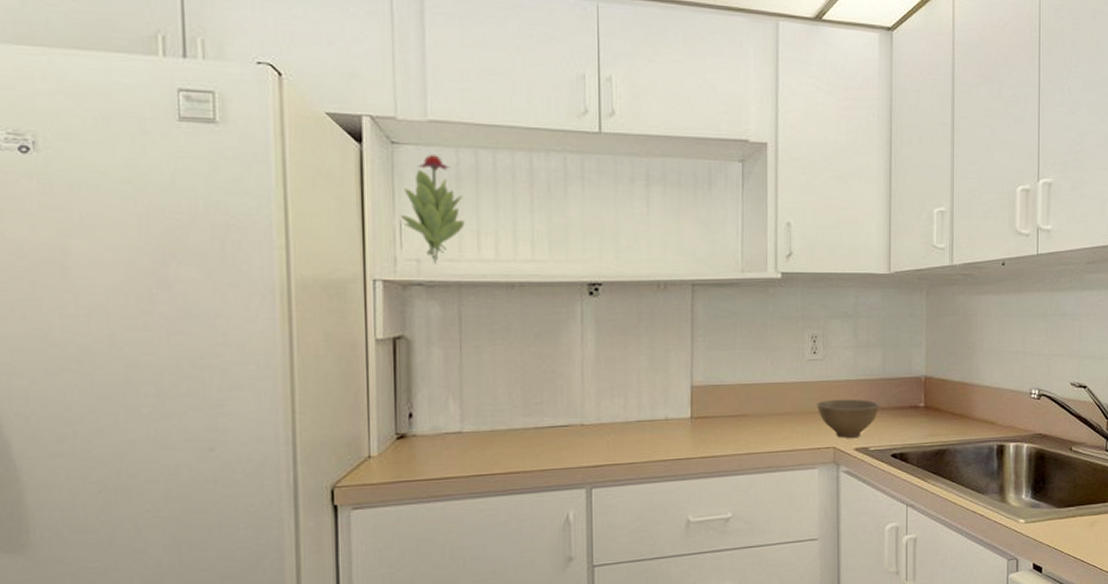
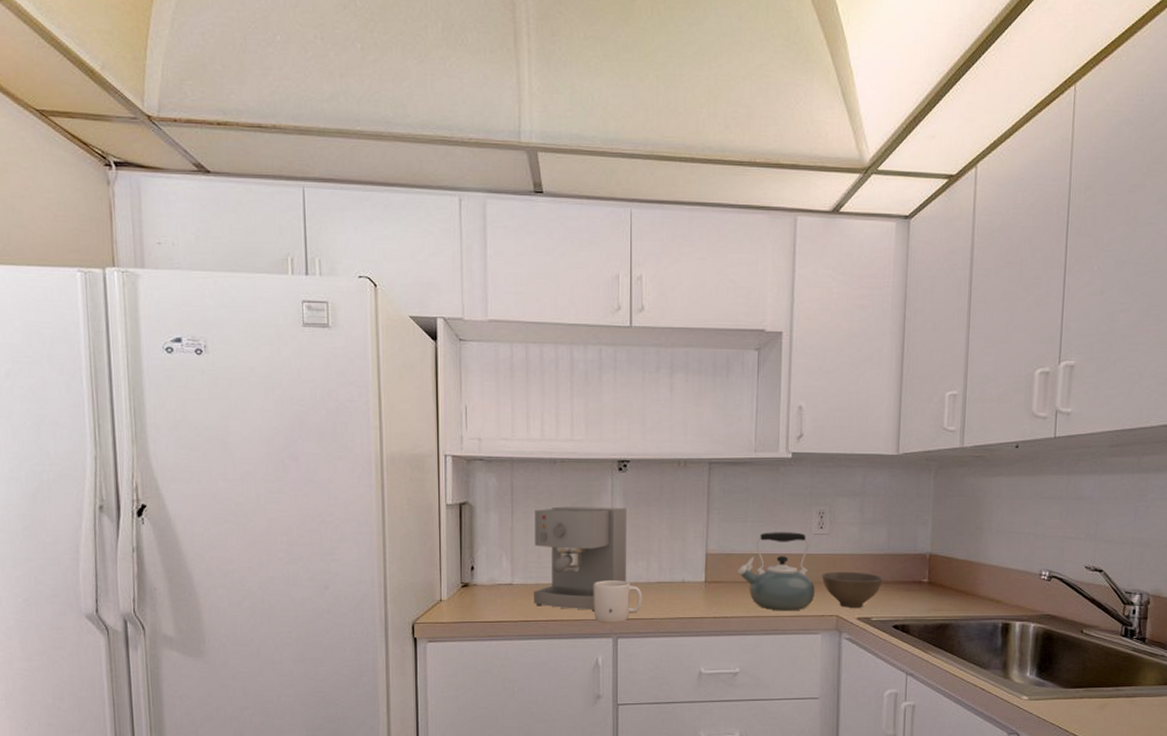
decorative plant: present [400,153,465,264] -> none [466,348,517,442]
coffee maker: none [489,337,600,460] -> present [534,506,626,612]
mug: none [561,421,620,472] -> present [593,580,642,623]
kettle: none [726,358,811,446] -> present [737,532,816,611]

